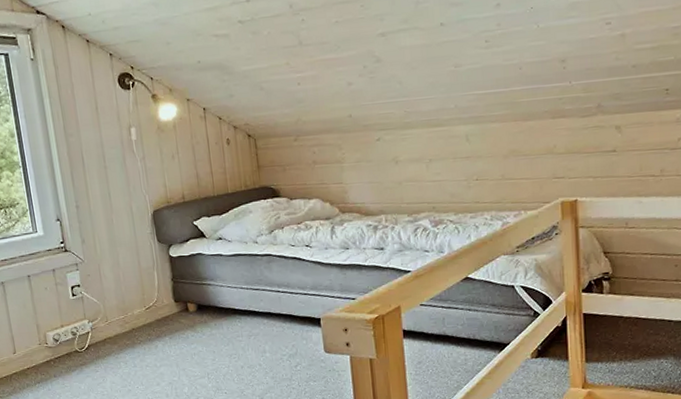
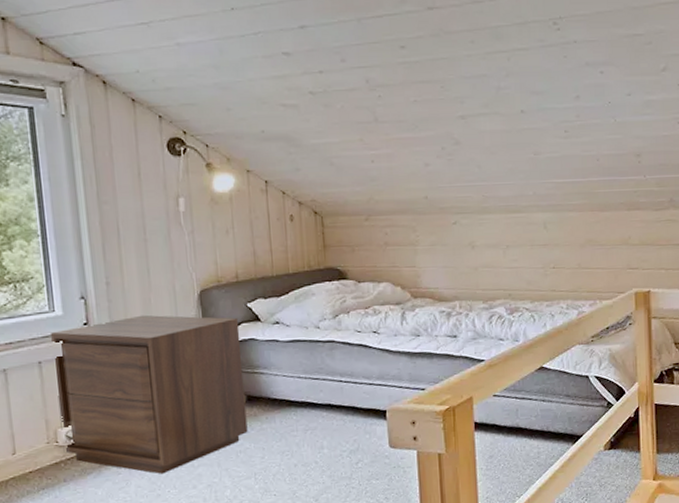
nightstand: none [36,233,200,372] -> present [51,315,248,474]

